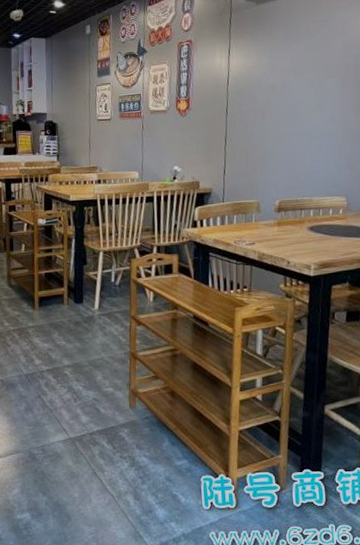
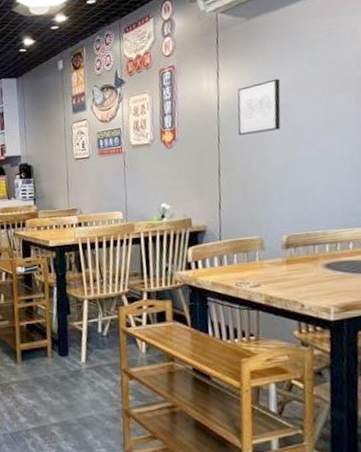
wall art: none [243,60,282,109] -> present [237,78,281,136]

